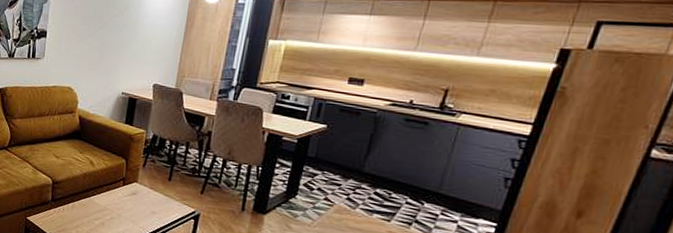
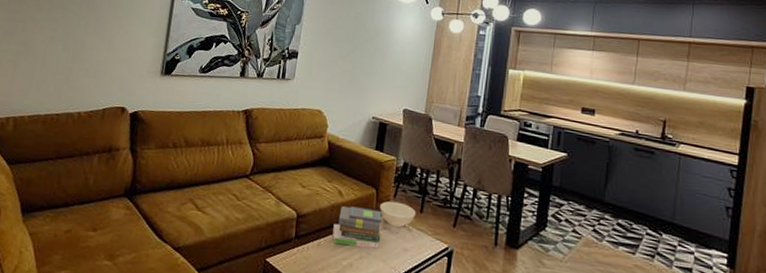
books: none [85,174,132,211] -> present [332,206,383,249]
bowl: none [129,170,165,194] -> present [380,201,417,228]

